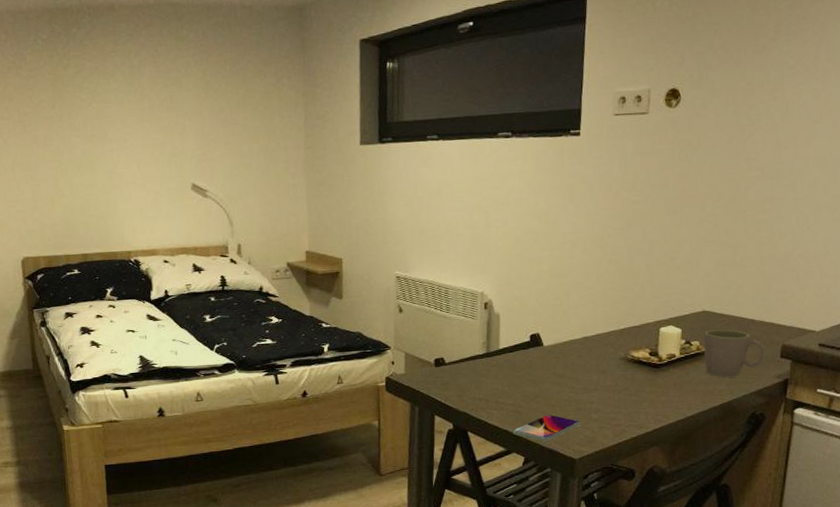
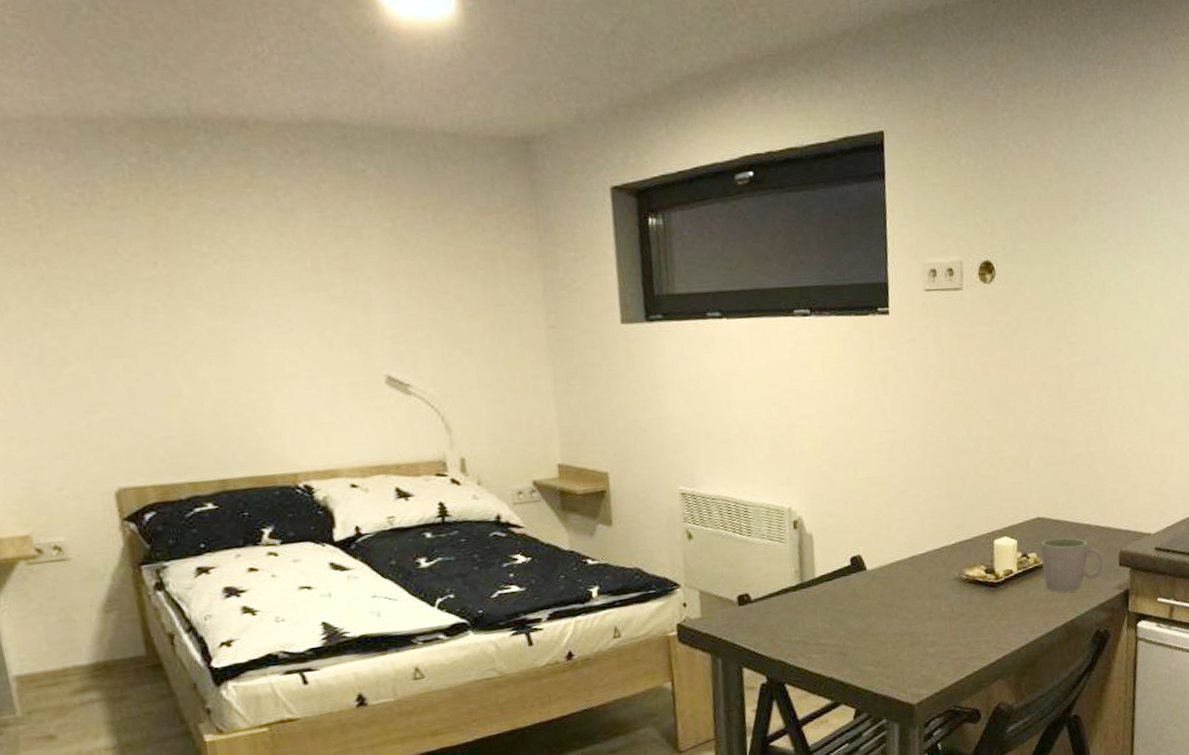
smartphone: present [512,415,580,442] -> none [839,653,916,687]

